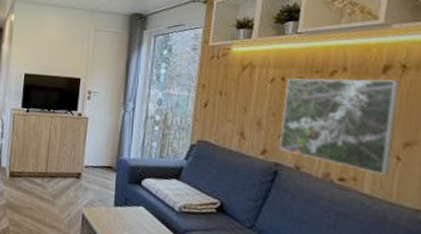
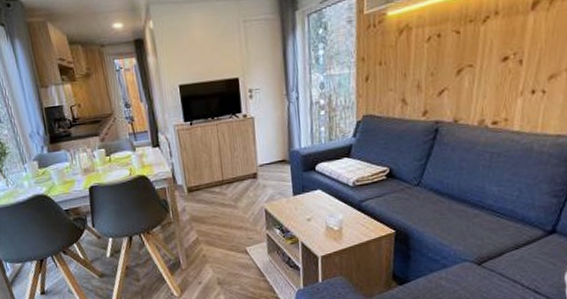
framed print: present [279,78,400,176] -> none [438,14,547,111]

